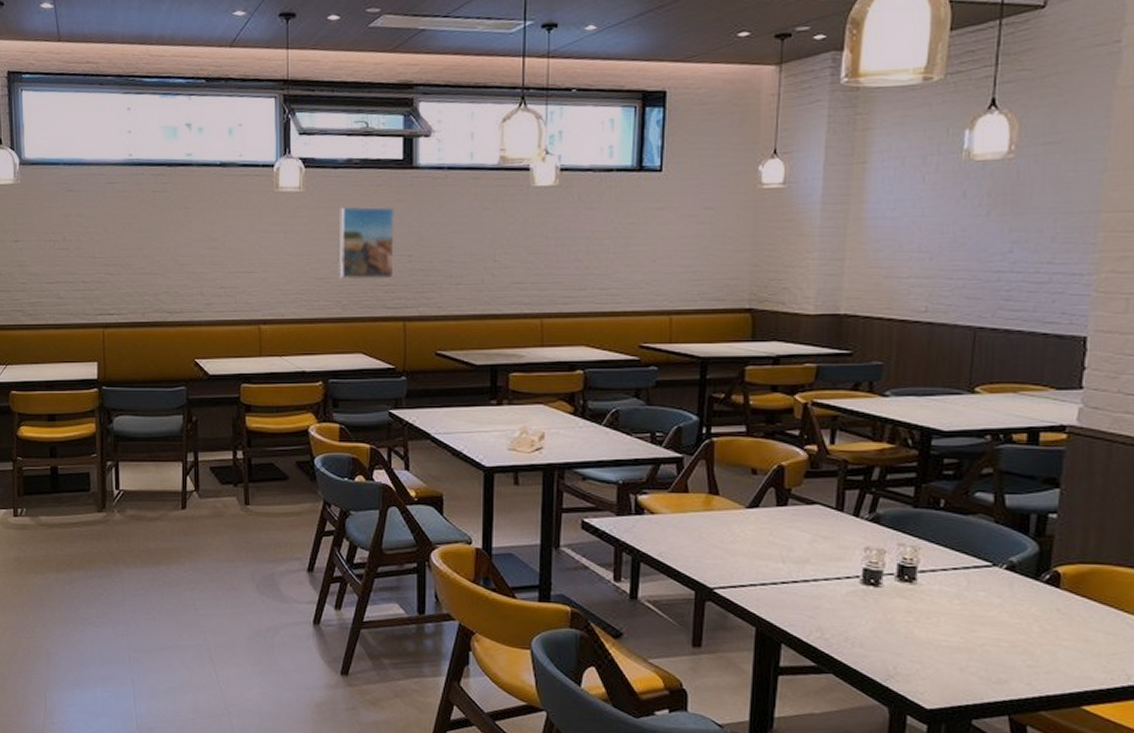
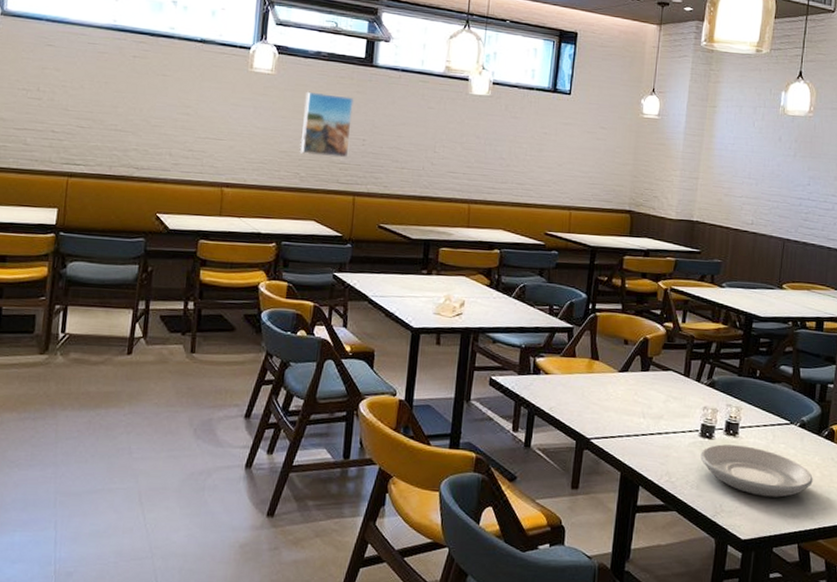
plate: none [864,593,1029,658] -> present [700,444,813,498]

